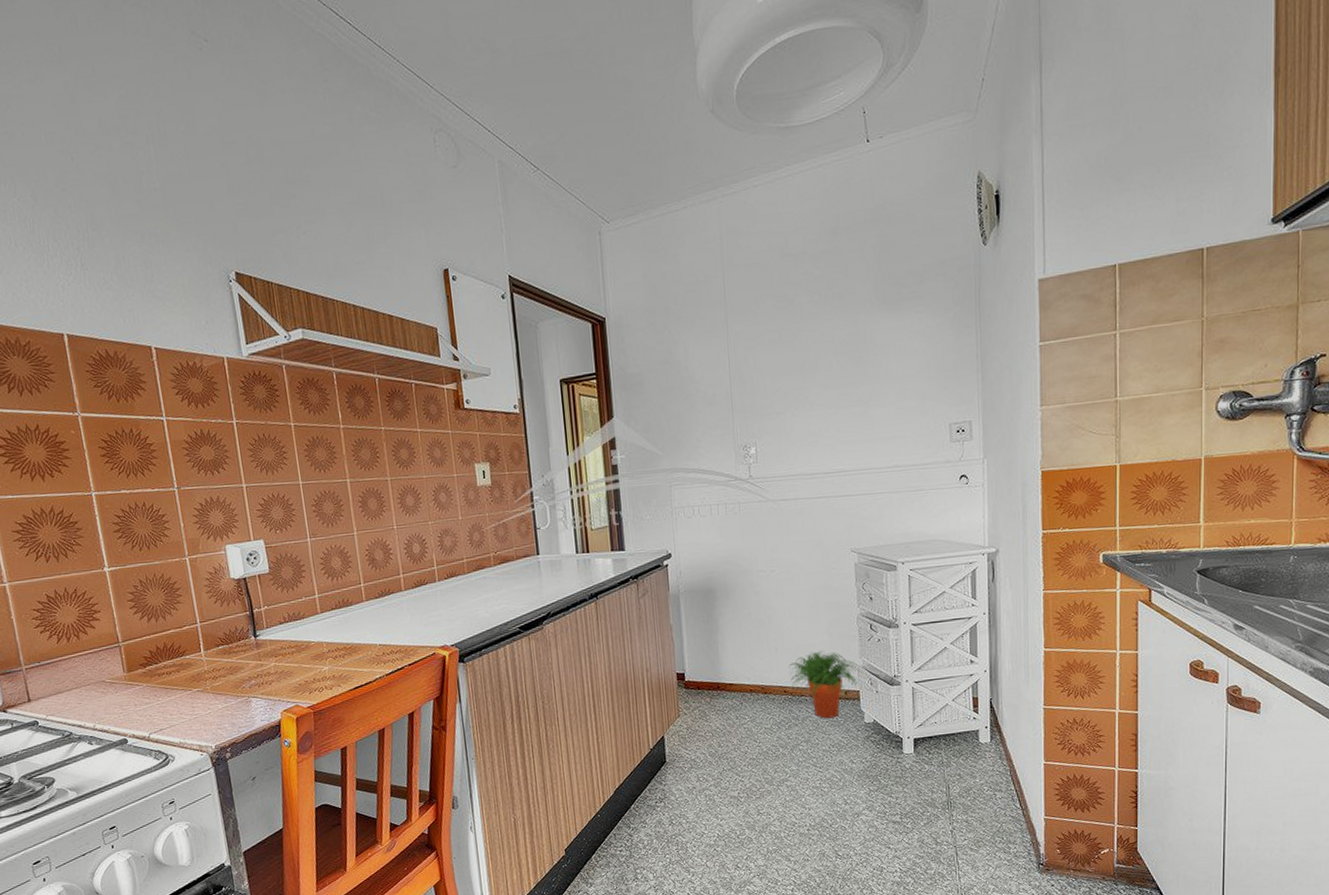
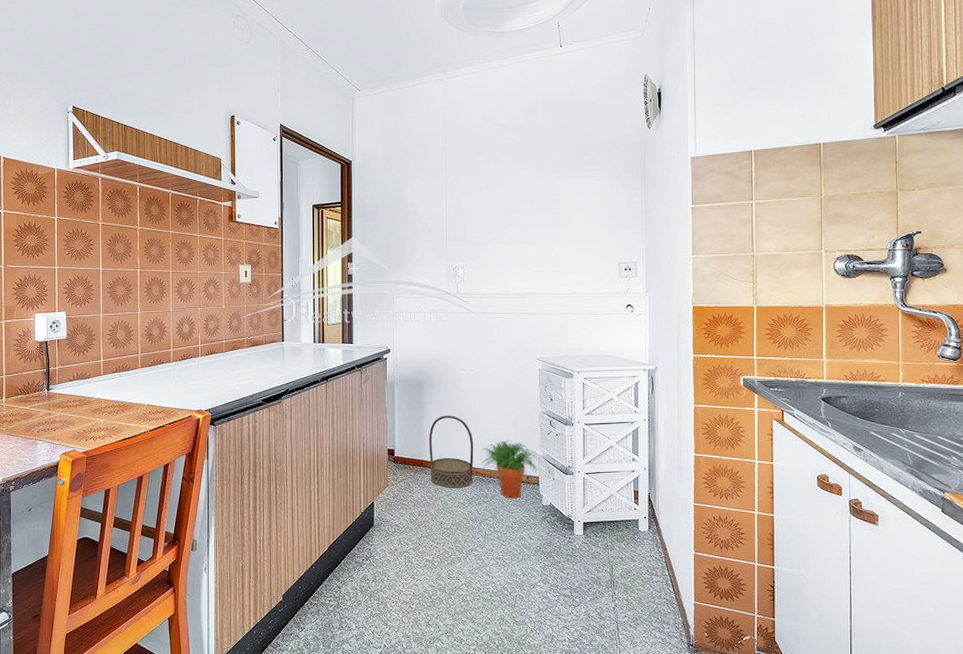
basket: none [724,627,781,713] -> present [428,415,474,488]

